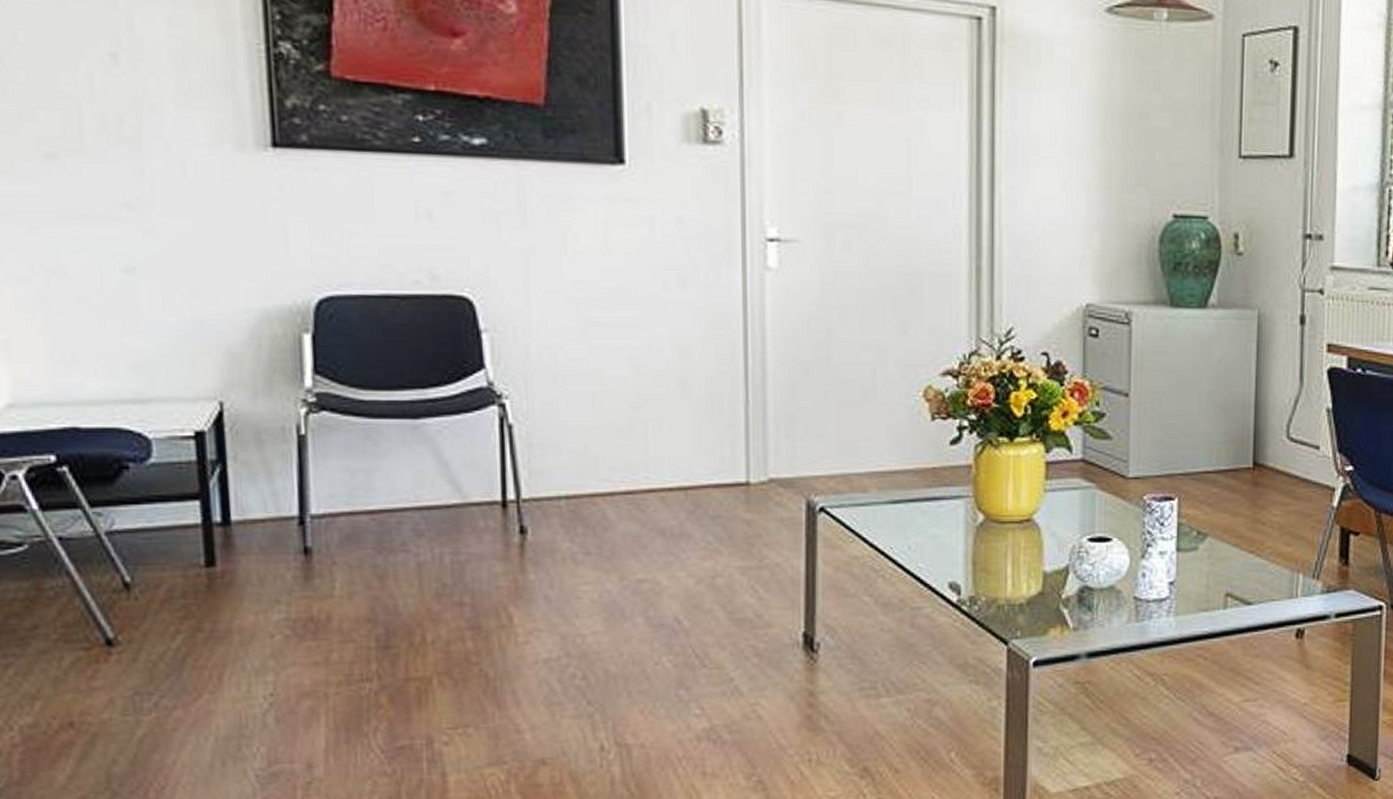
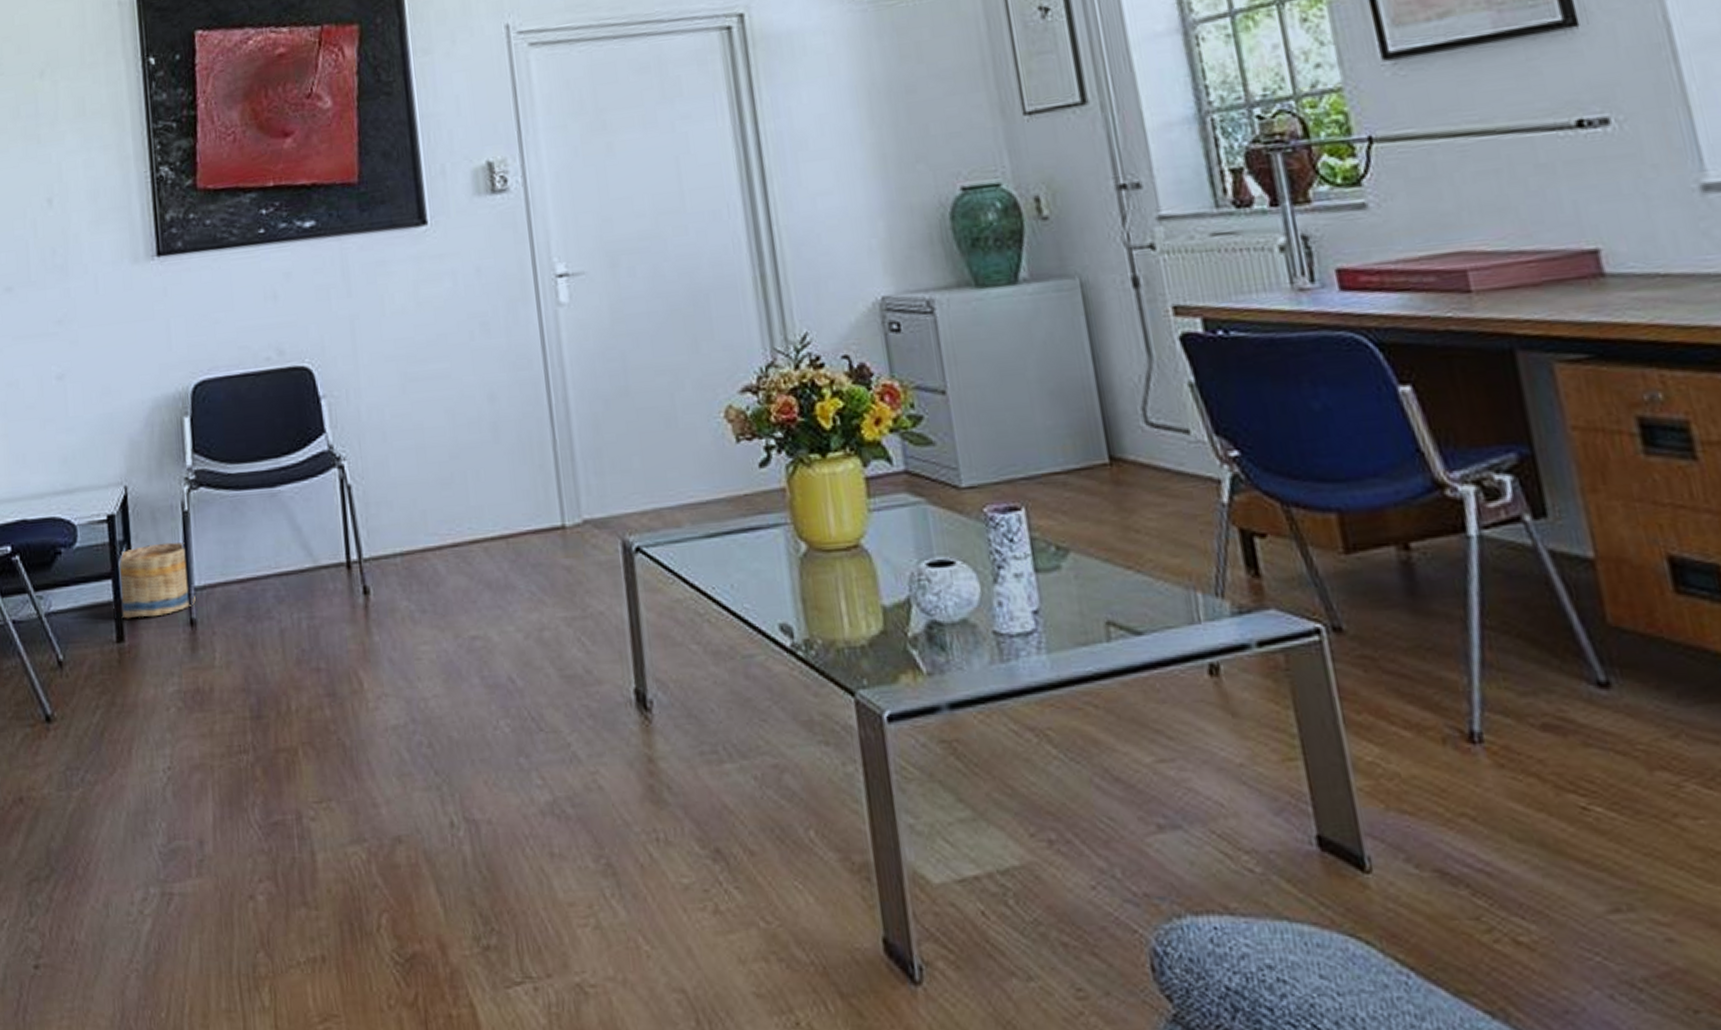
basket: none [210,466,312,543] -> present [119,542,196,619]

